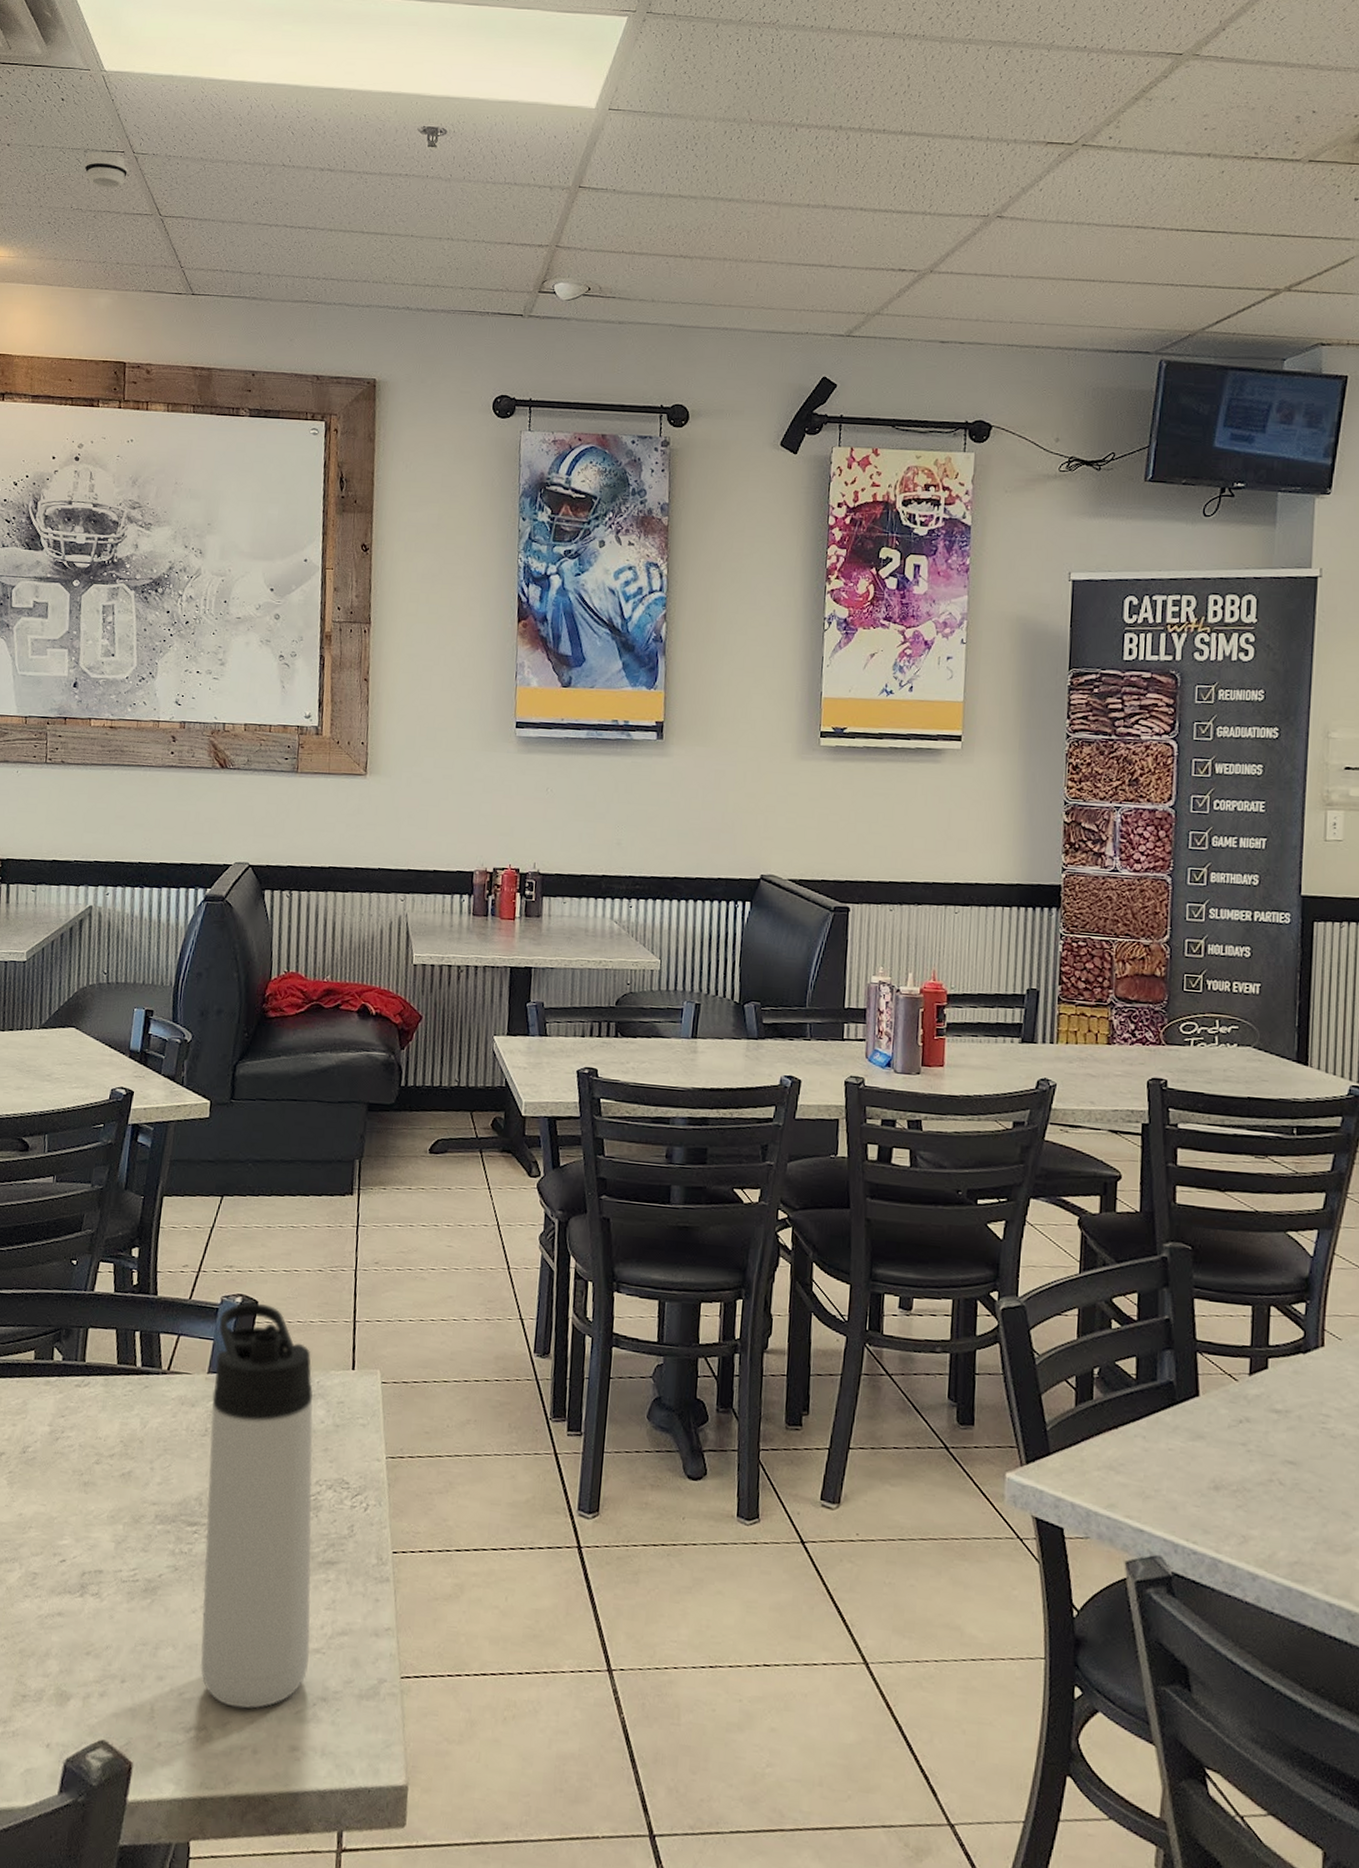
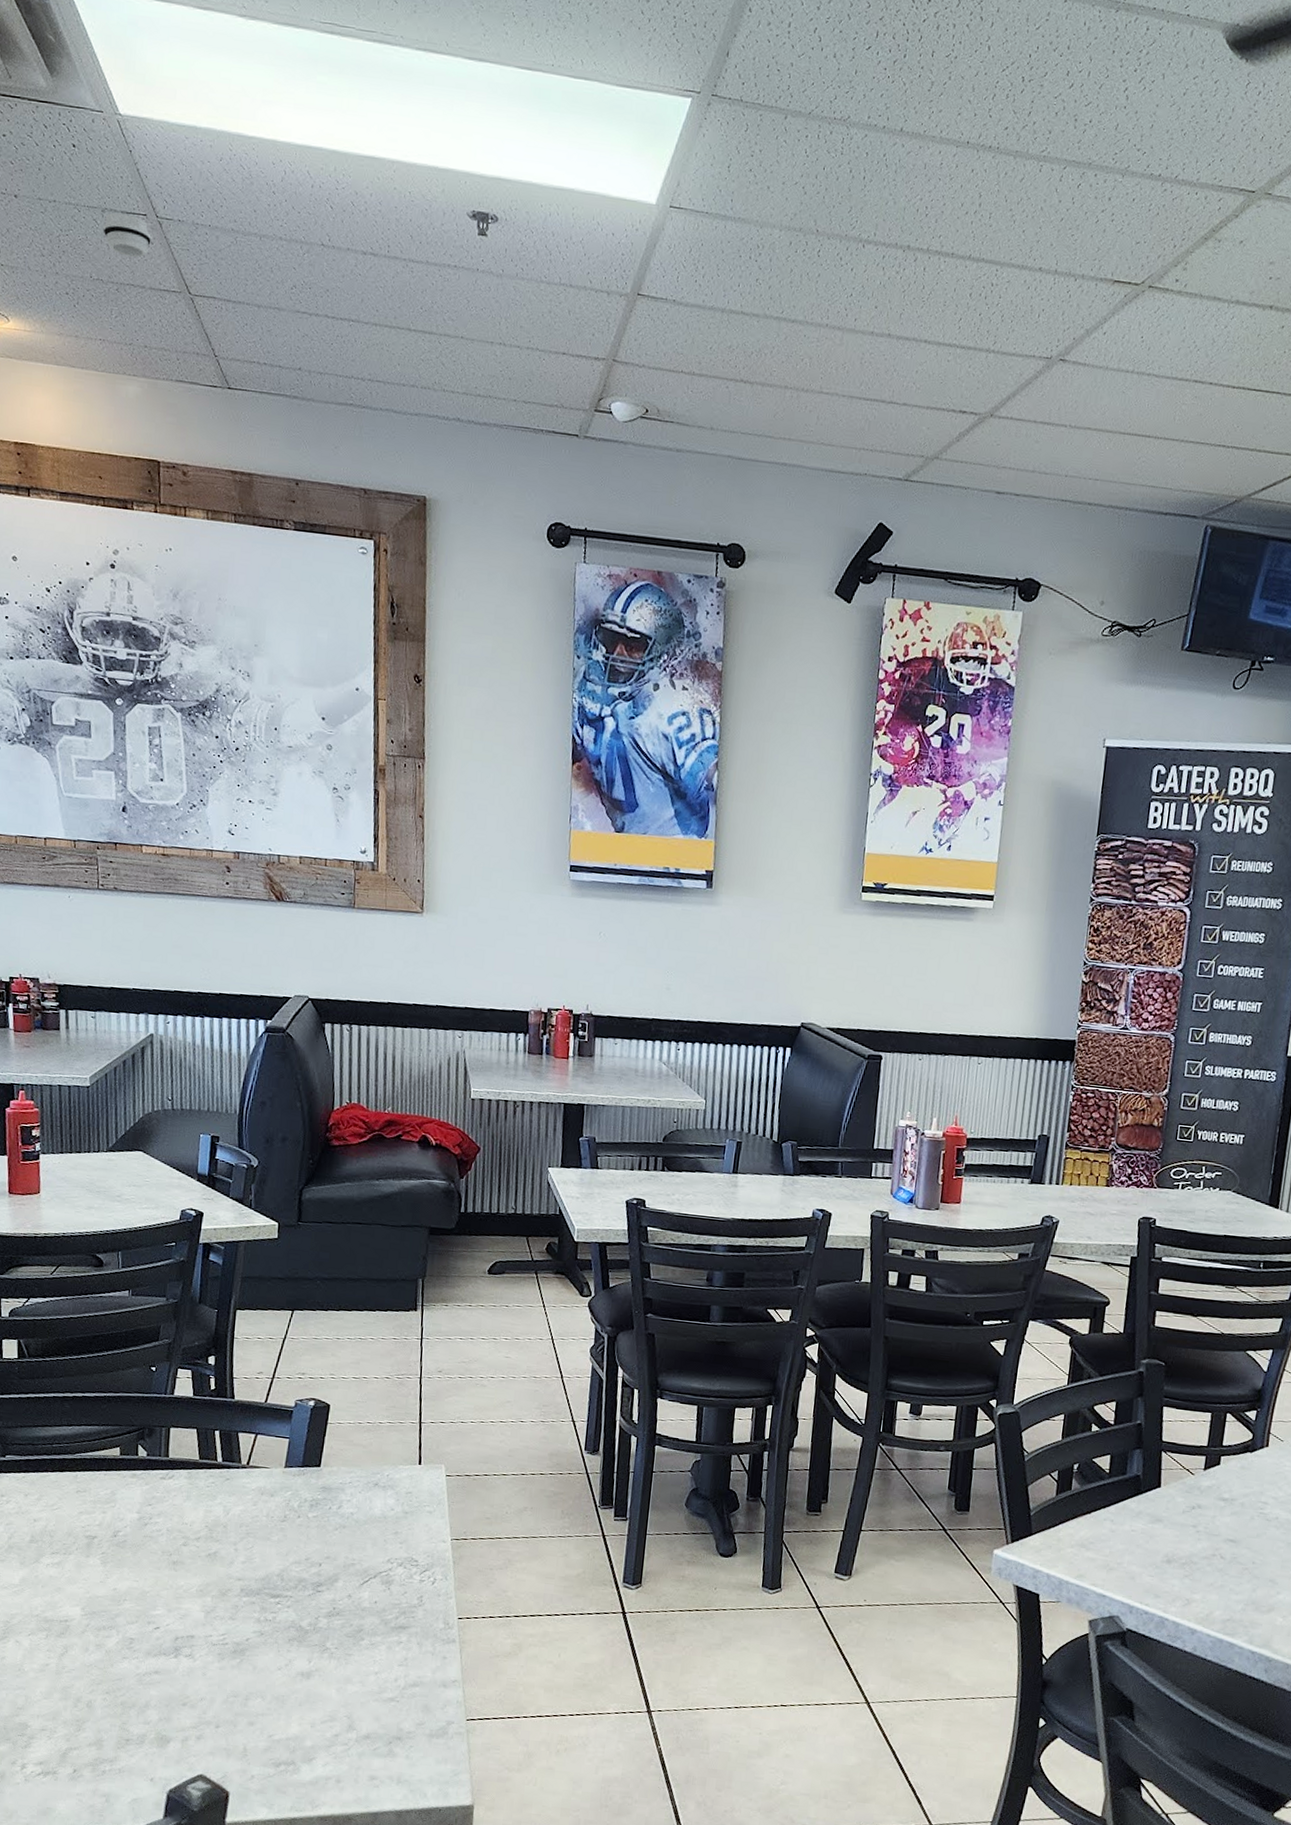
thermos bottle: present [200,1302,314,1709] -> none [286,1405,386,1747]

